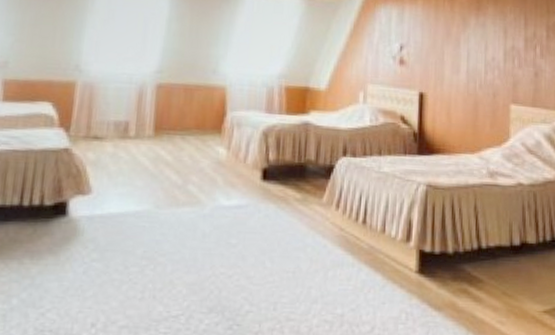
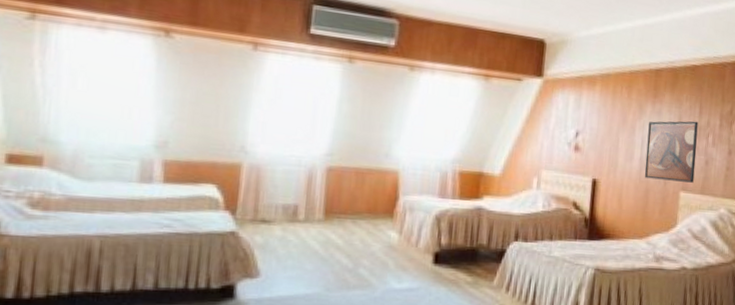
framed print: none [472,32,525,95] -> present [644,121,699,183]

